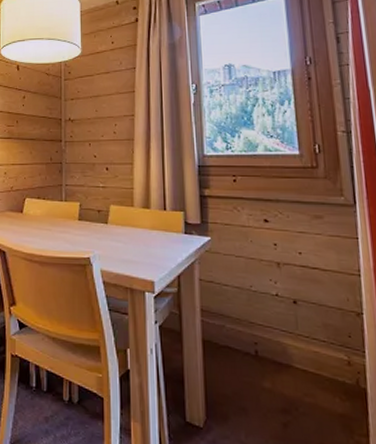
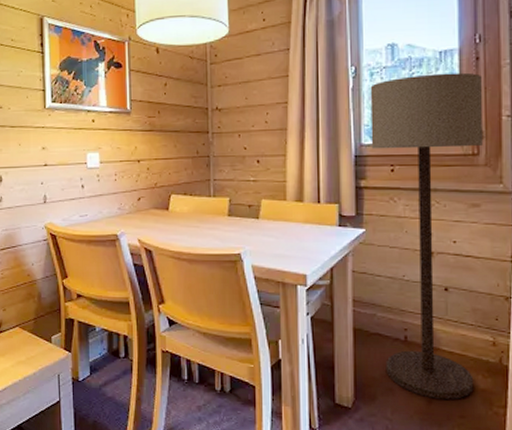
floor lamp: none [210,91,332,425] -> present [370,72,482,400]

